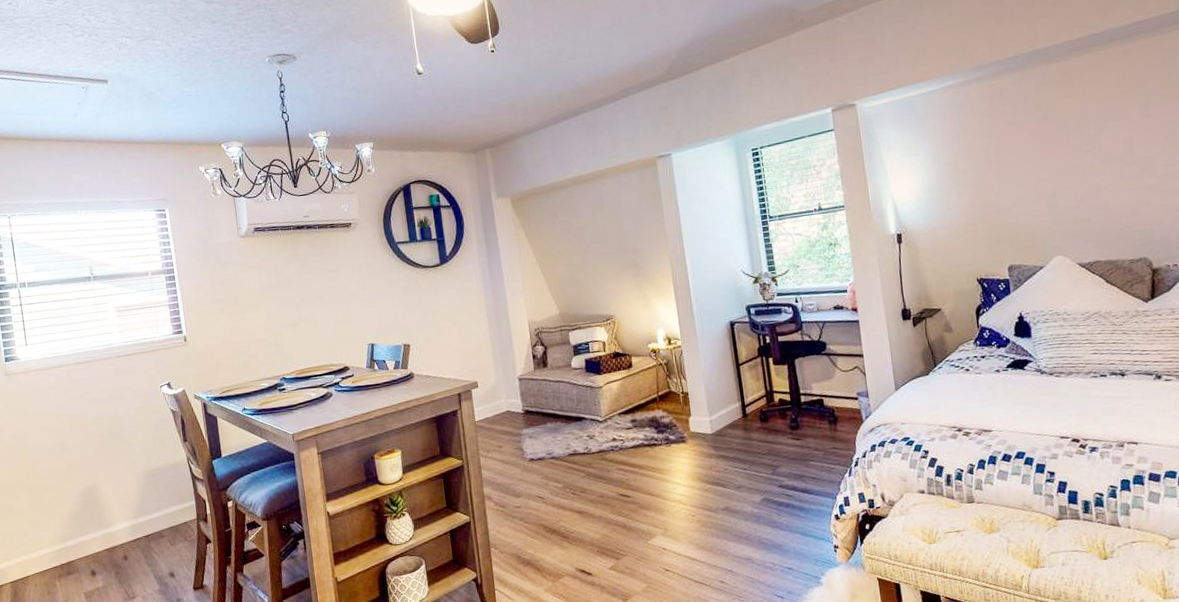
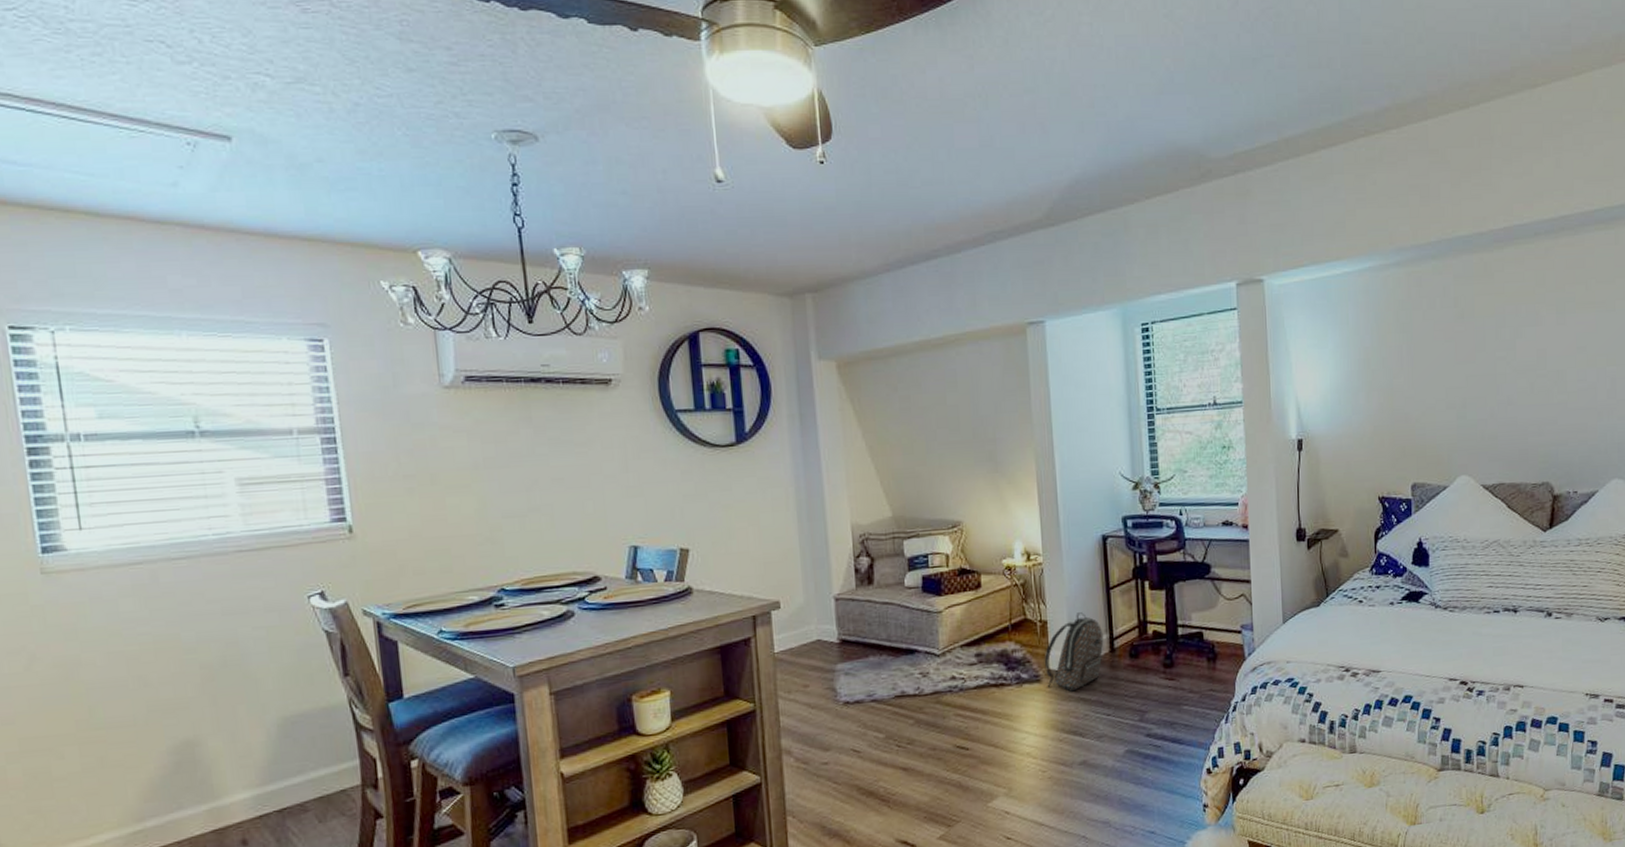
backpack: none [687,385,737,450] -> present [1044,612,1104,692]

